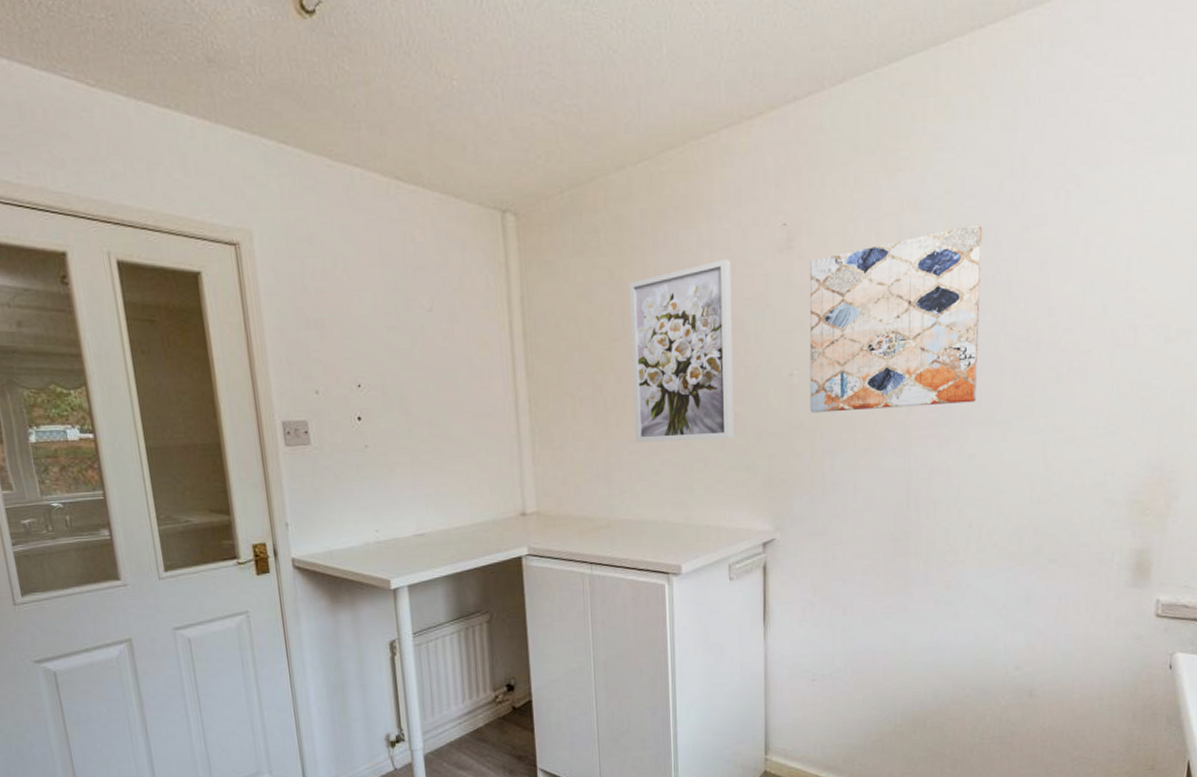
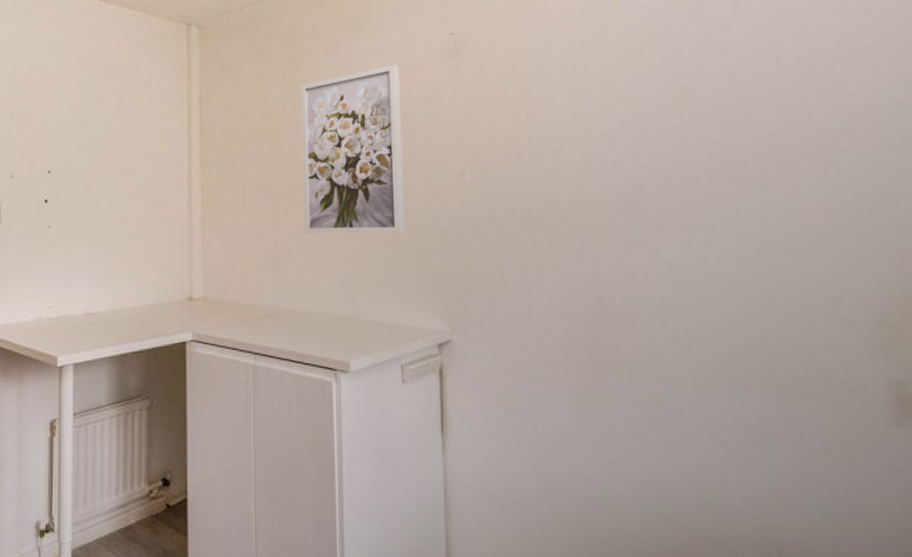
wall art: present [809,223,982,413] -> none [479,31,670,211]

